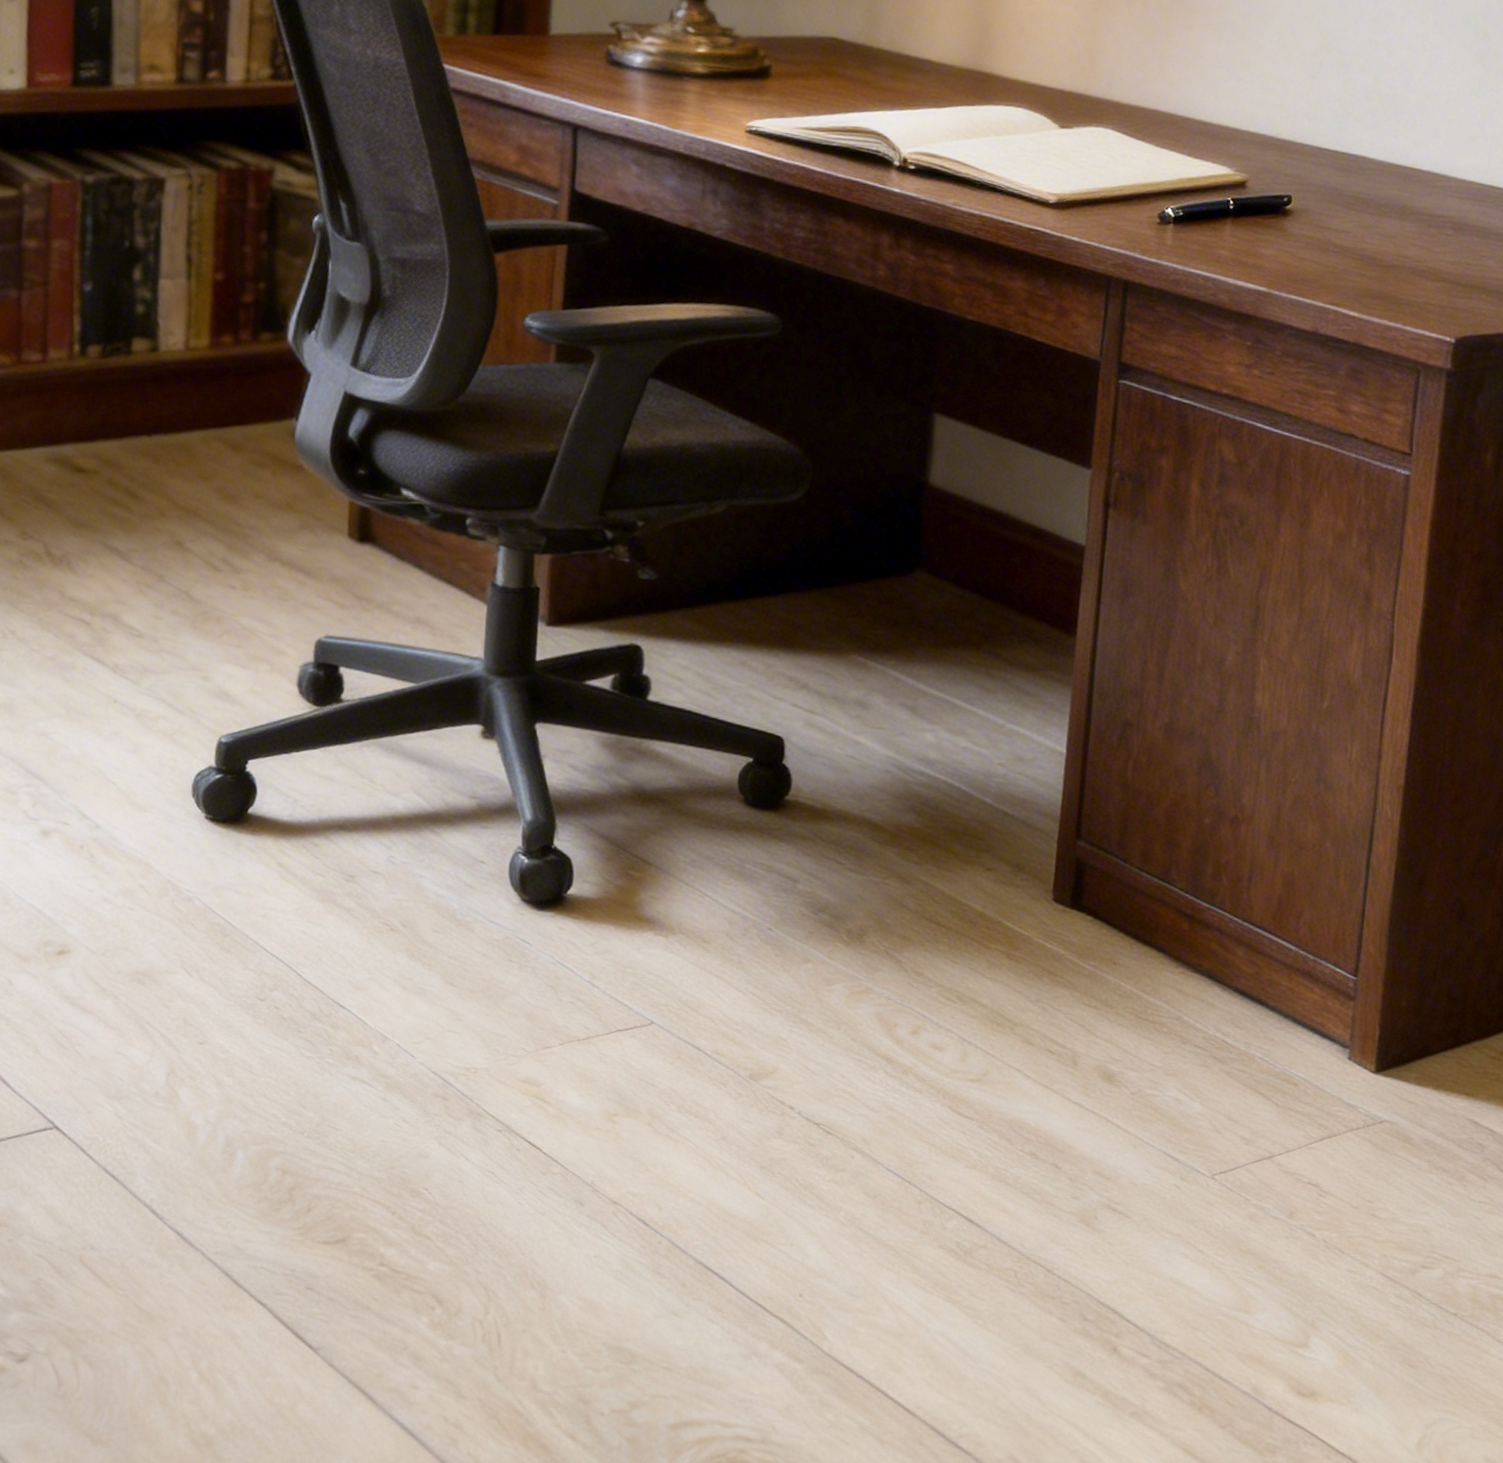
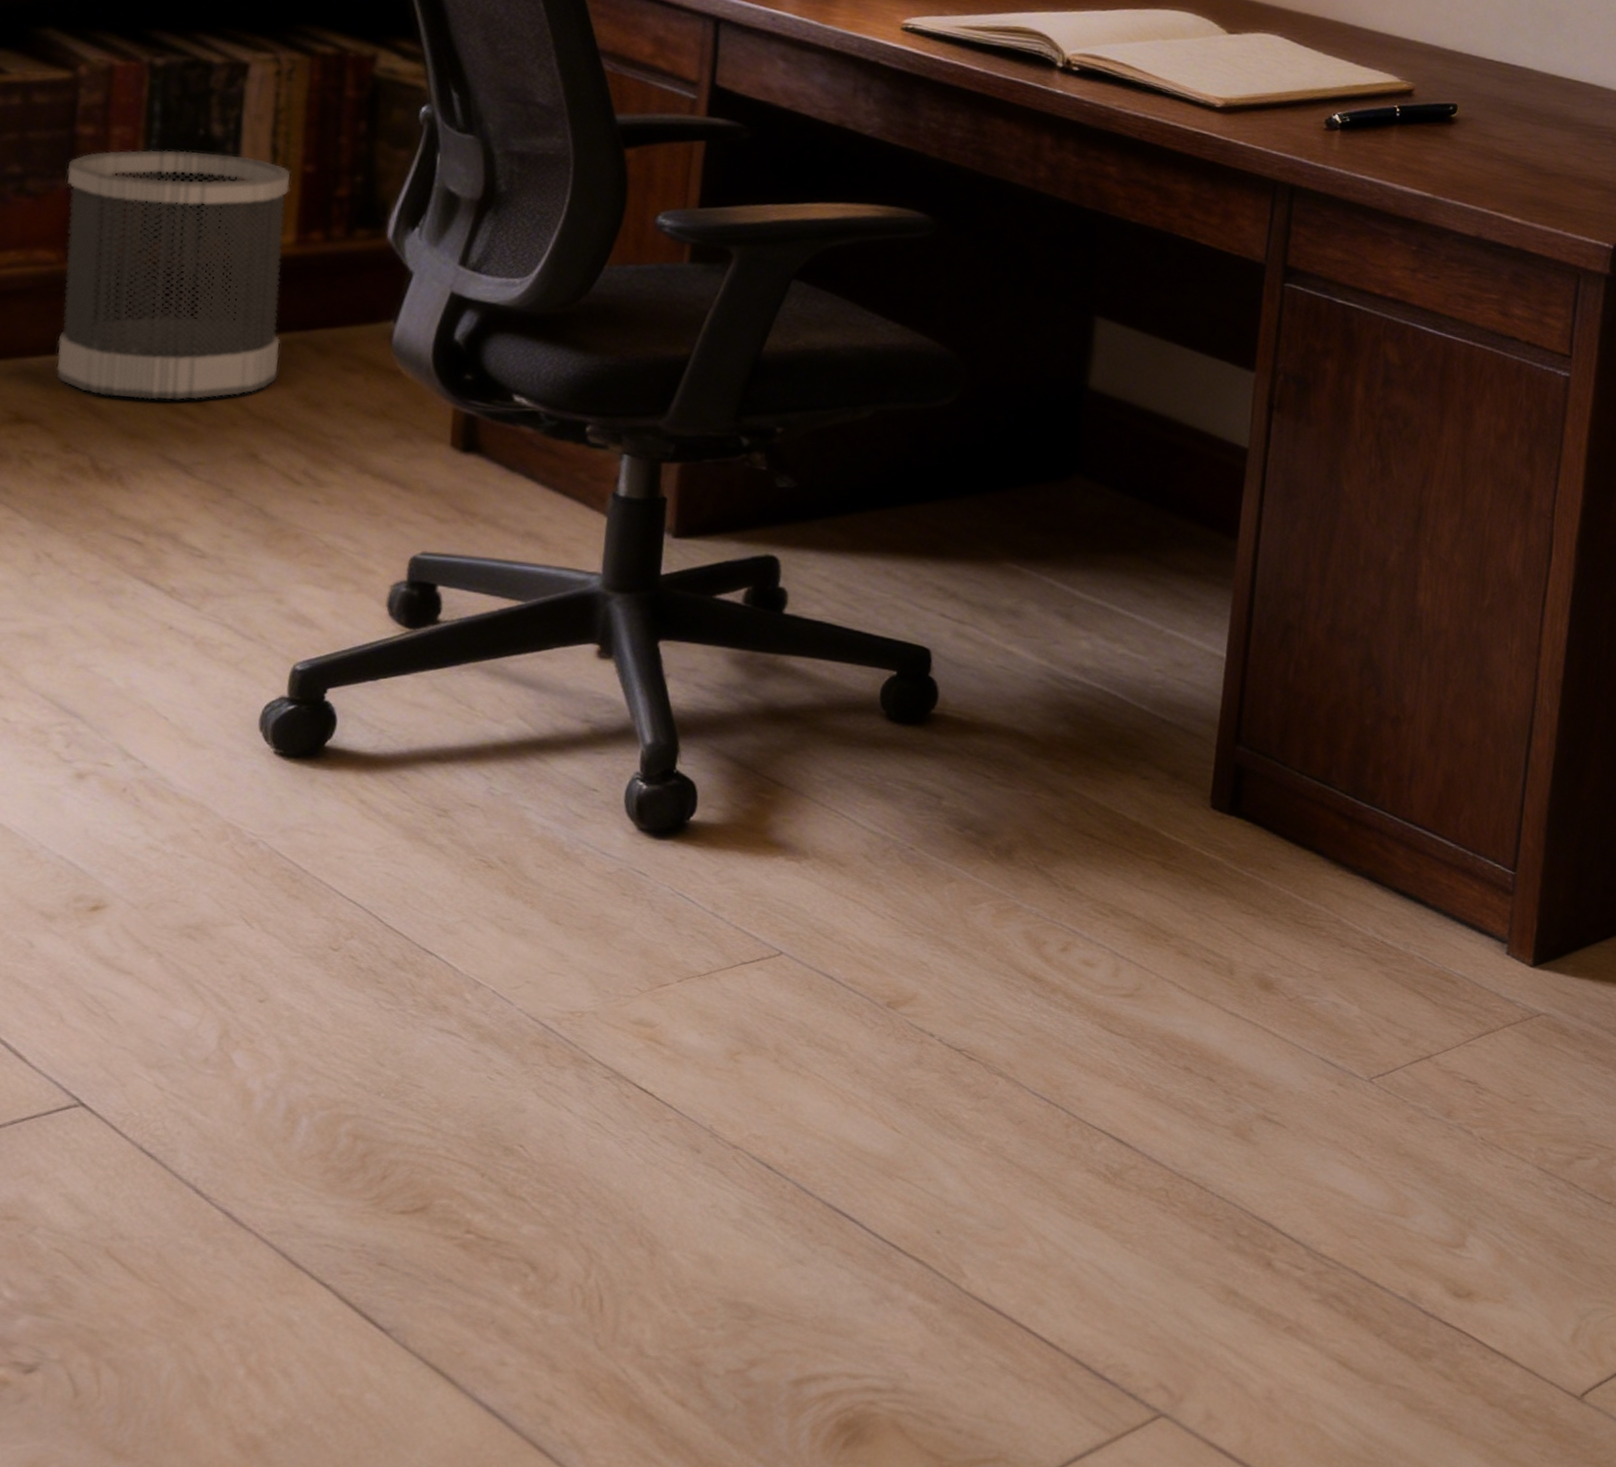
wastebasket: none [13,260,204,493] -> present [56,149,291,401]

